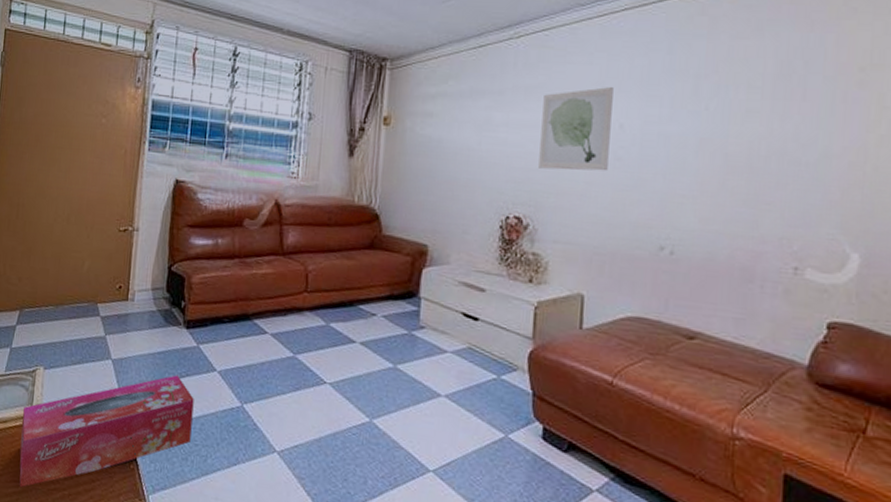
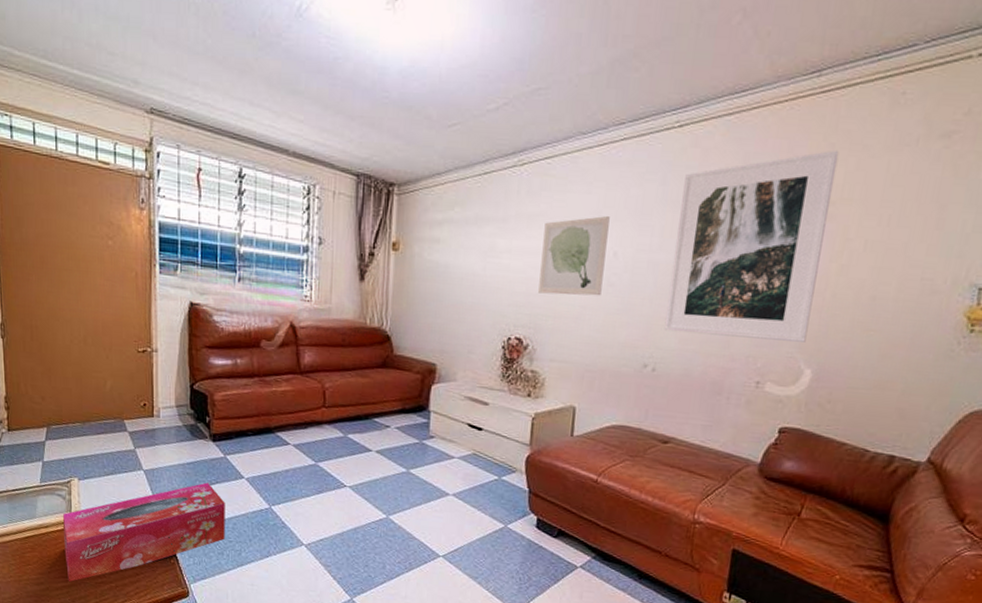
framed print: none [681,14,863,222] -> present [664,149,839,342]

